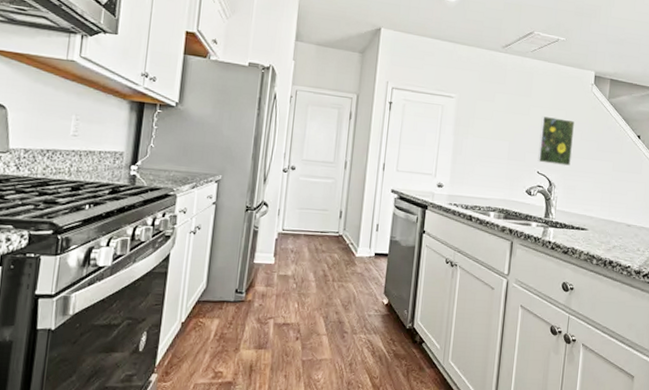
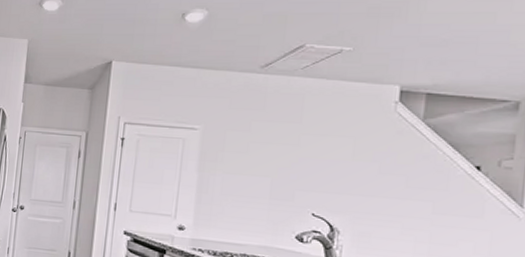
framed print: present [537,116,574,166] -> none [312,146,368,207]

